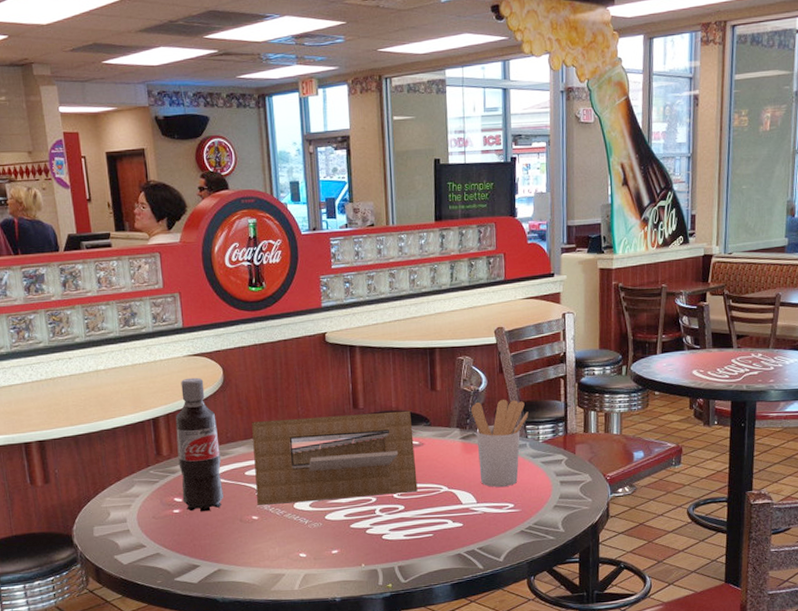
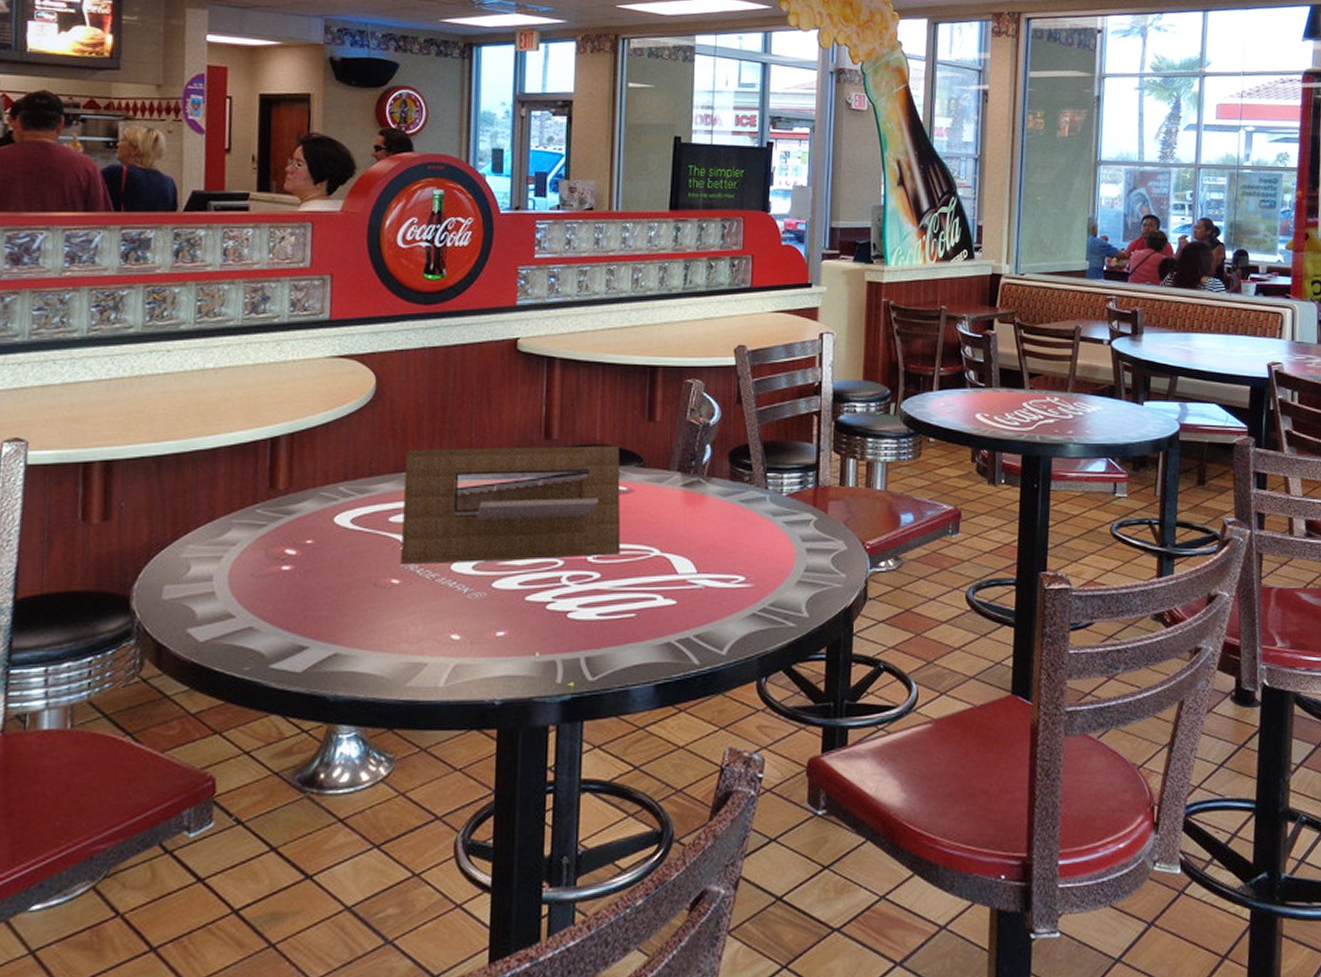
pop: present [175,377,223,512] -> none [297,386,359,571]
utensil holder: present [471,399,529,487] -> none [698,437,771,553]

